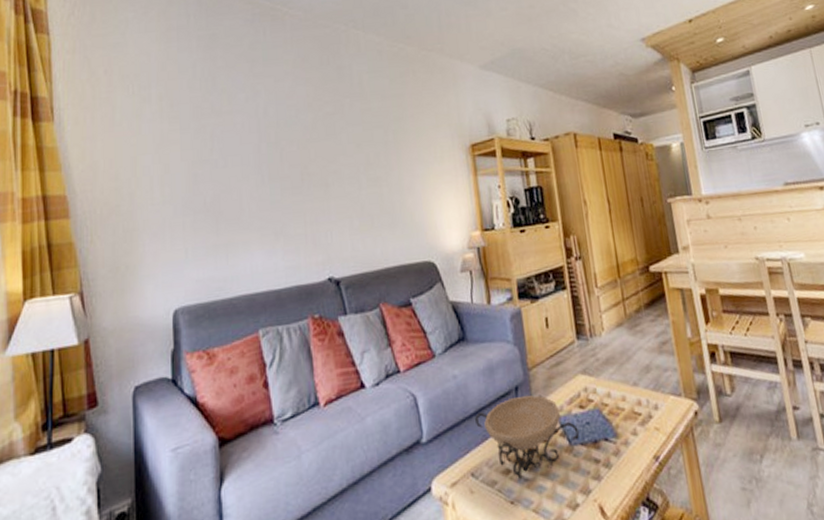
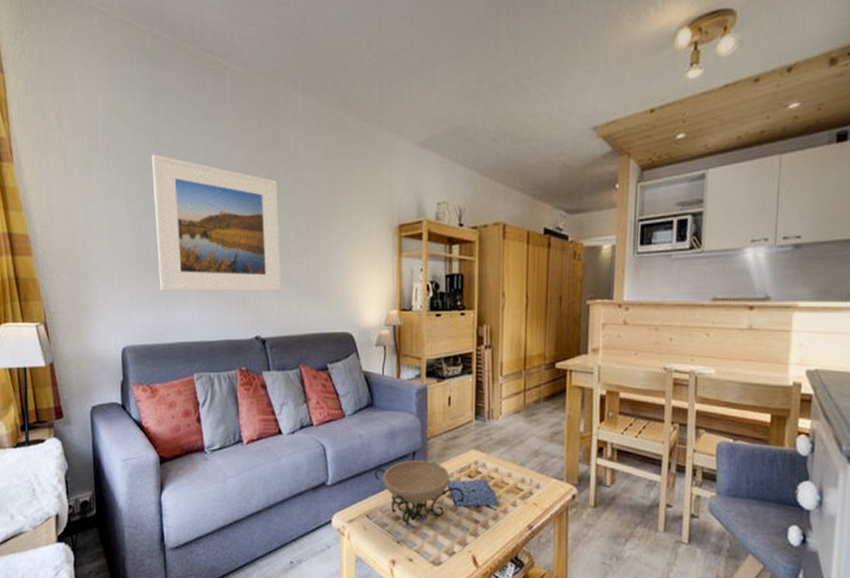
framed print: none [208,99,354,240] -> present [151,154,281,291]

